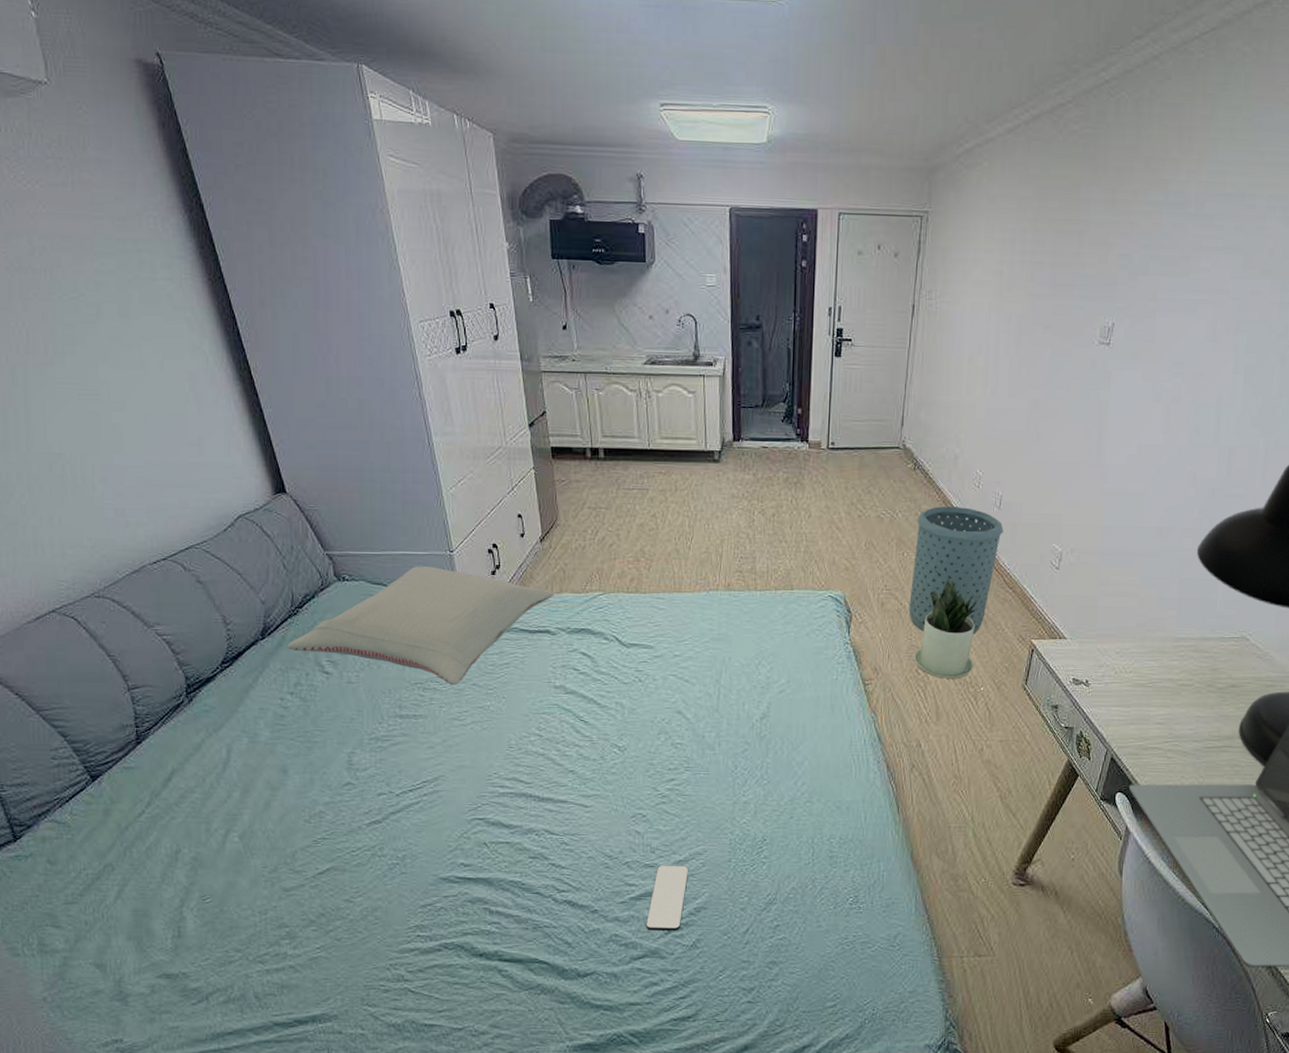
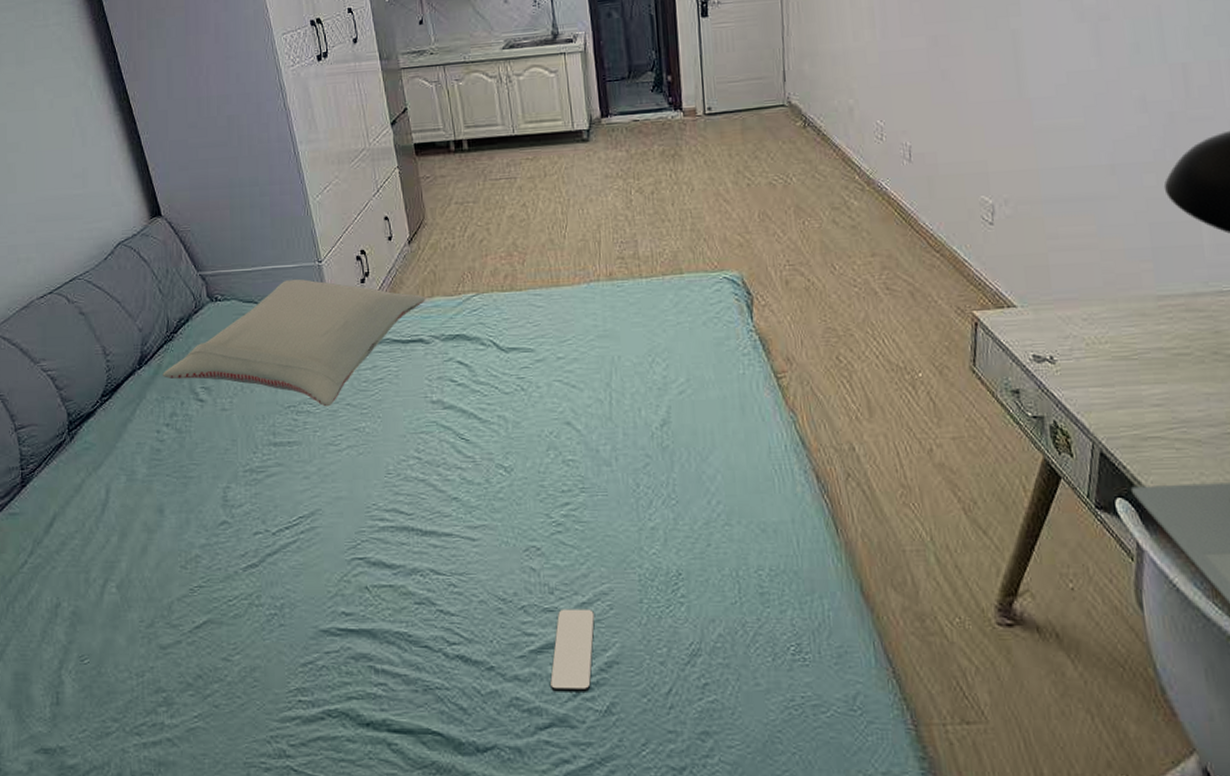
laundry basket: present [909,506,1004,634] -> none [815,163,919,310]
planter: present [914,579,980,679] -> none [832,247,907,365]

